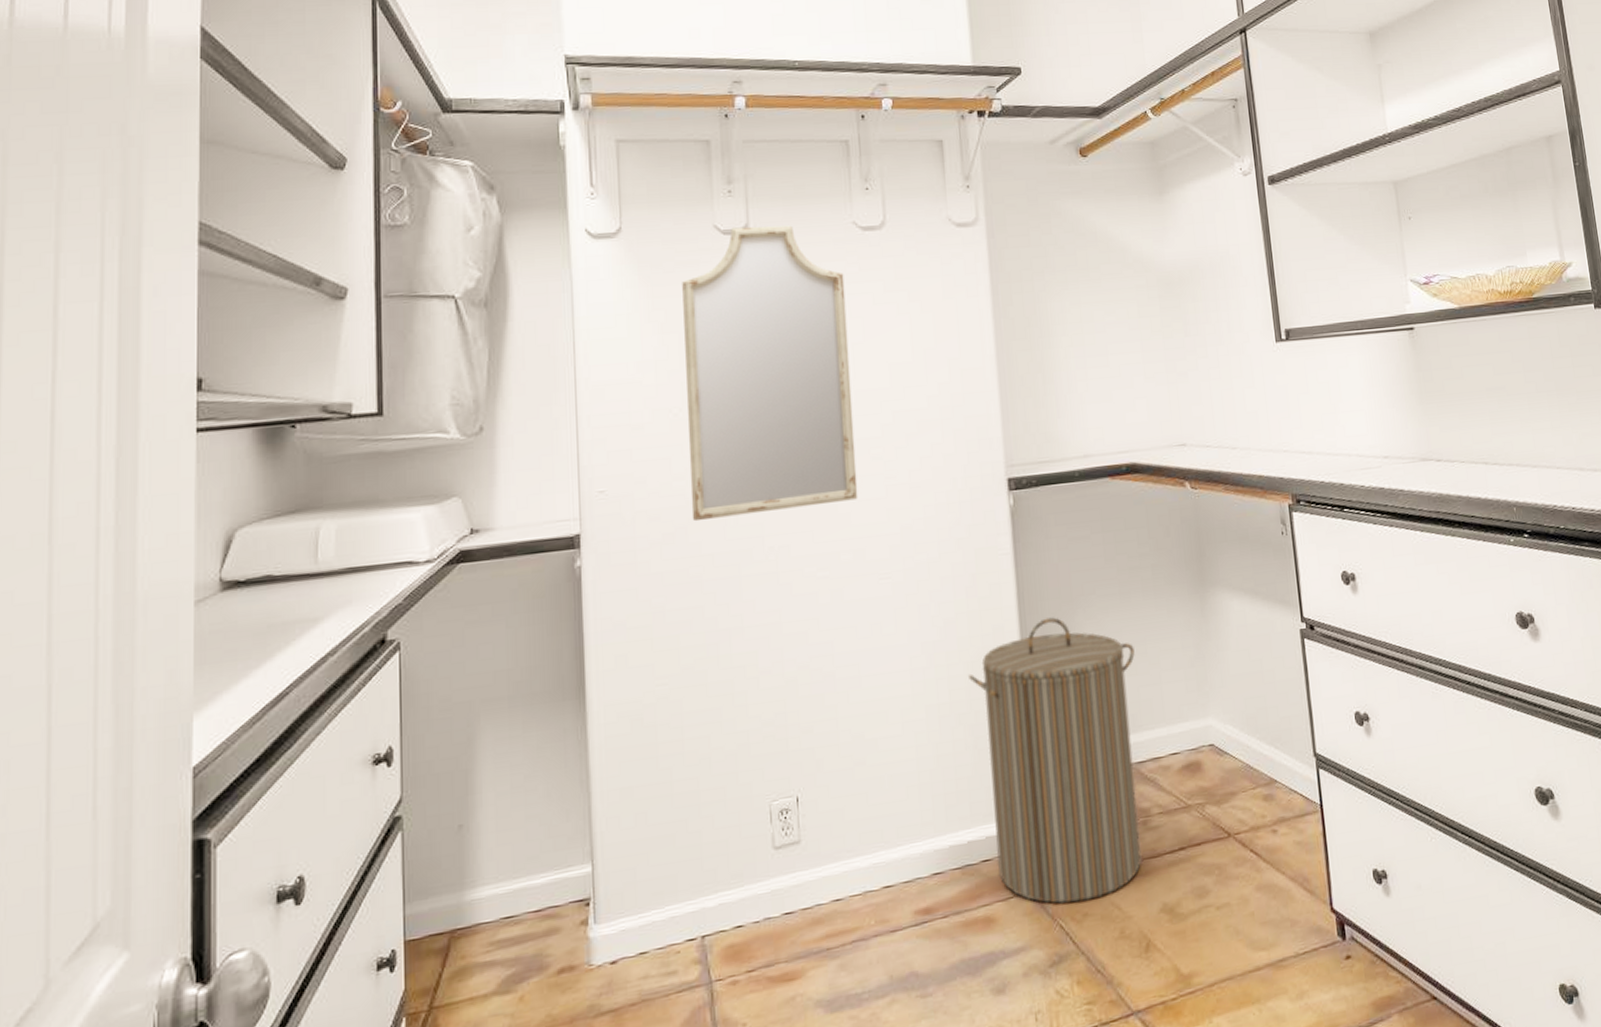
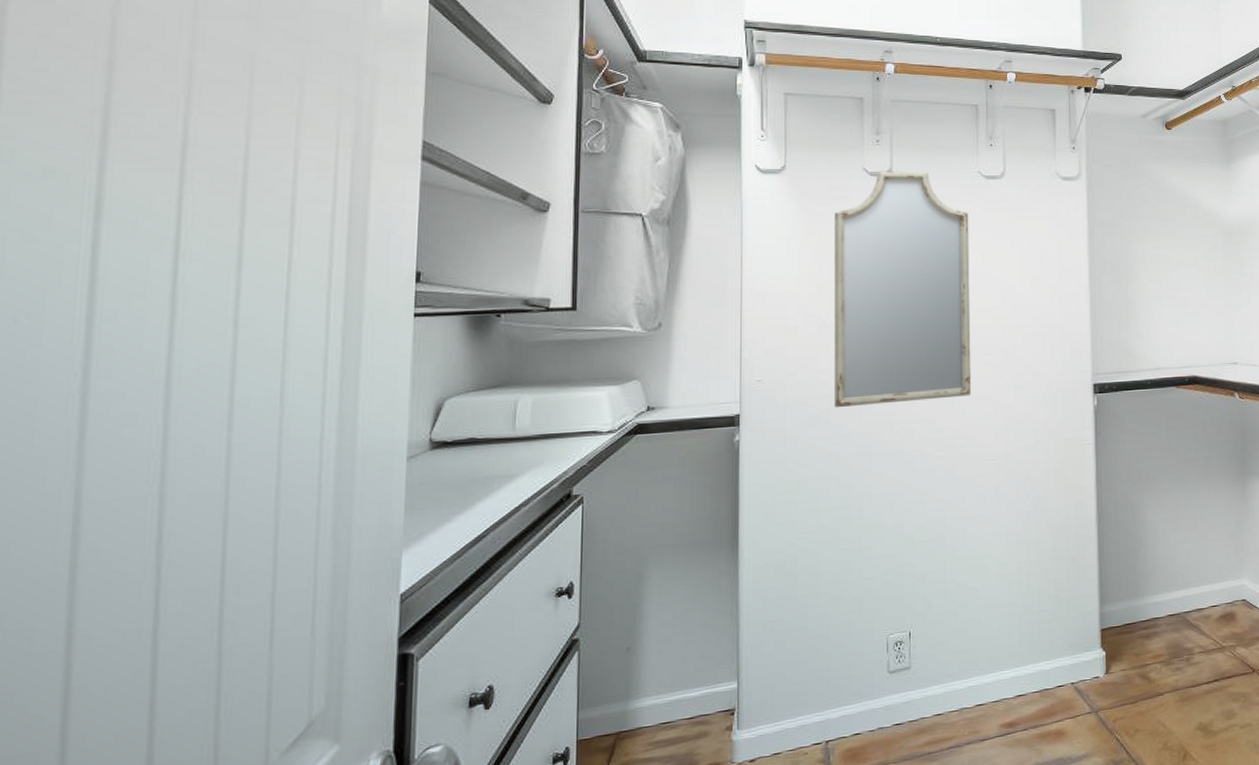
laundry hamper: present [969,617,1142,904] -> none [1054,495,1187,721]

